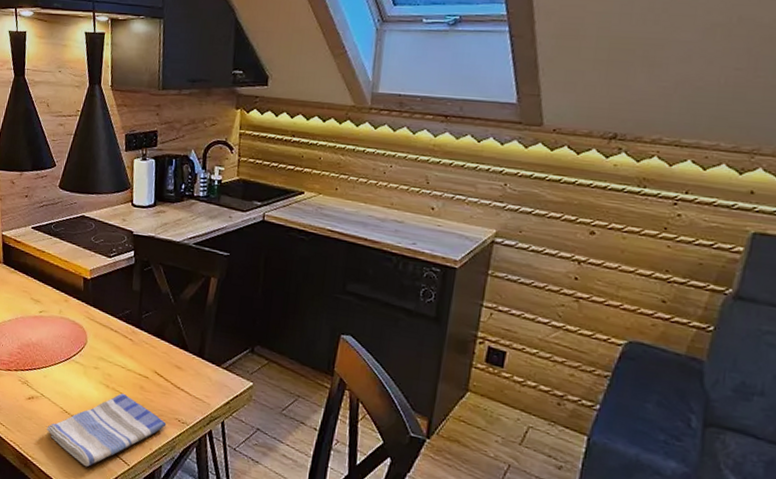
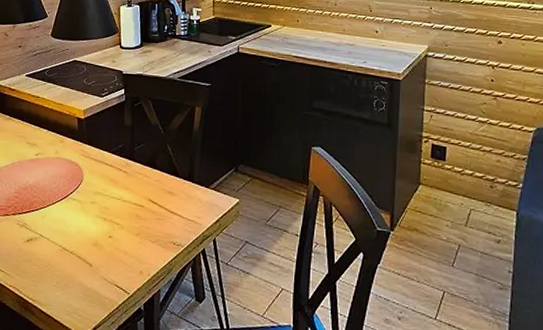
dish towel: present [47,393,167,467] -> none [46,223,163,302]

